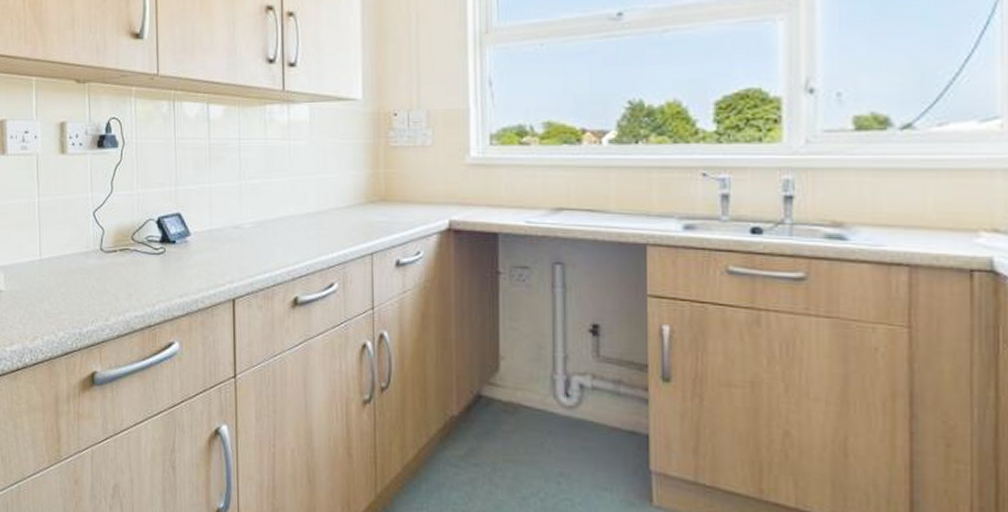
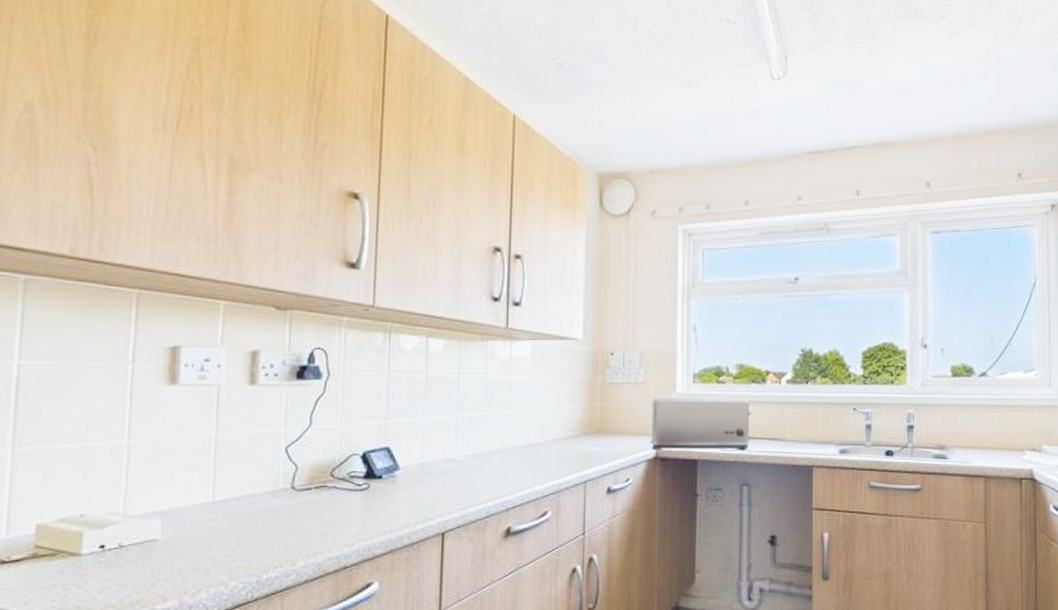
toaster: none [442,162,564,223] -> present [650,397,751,450]

